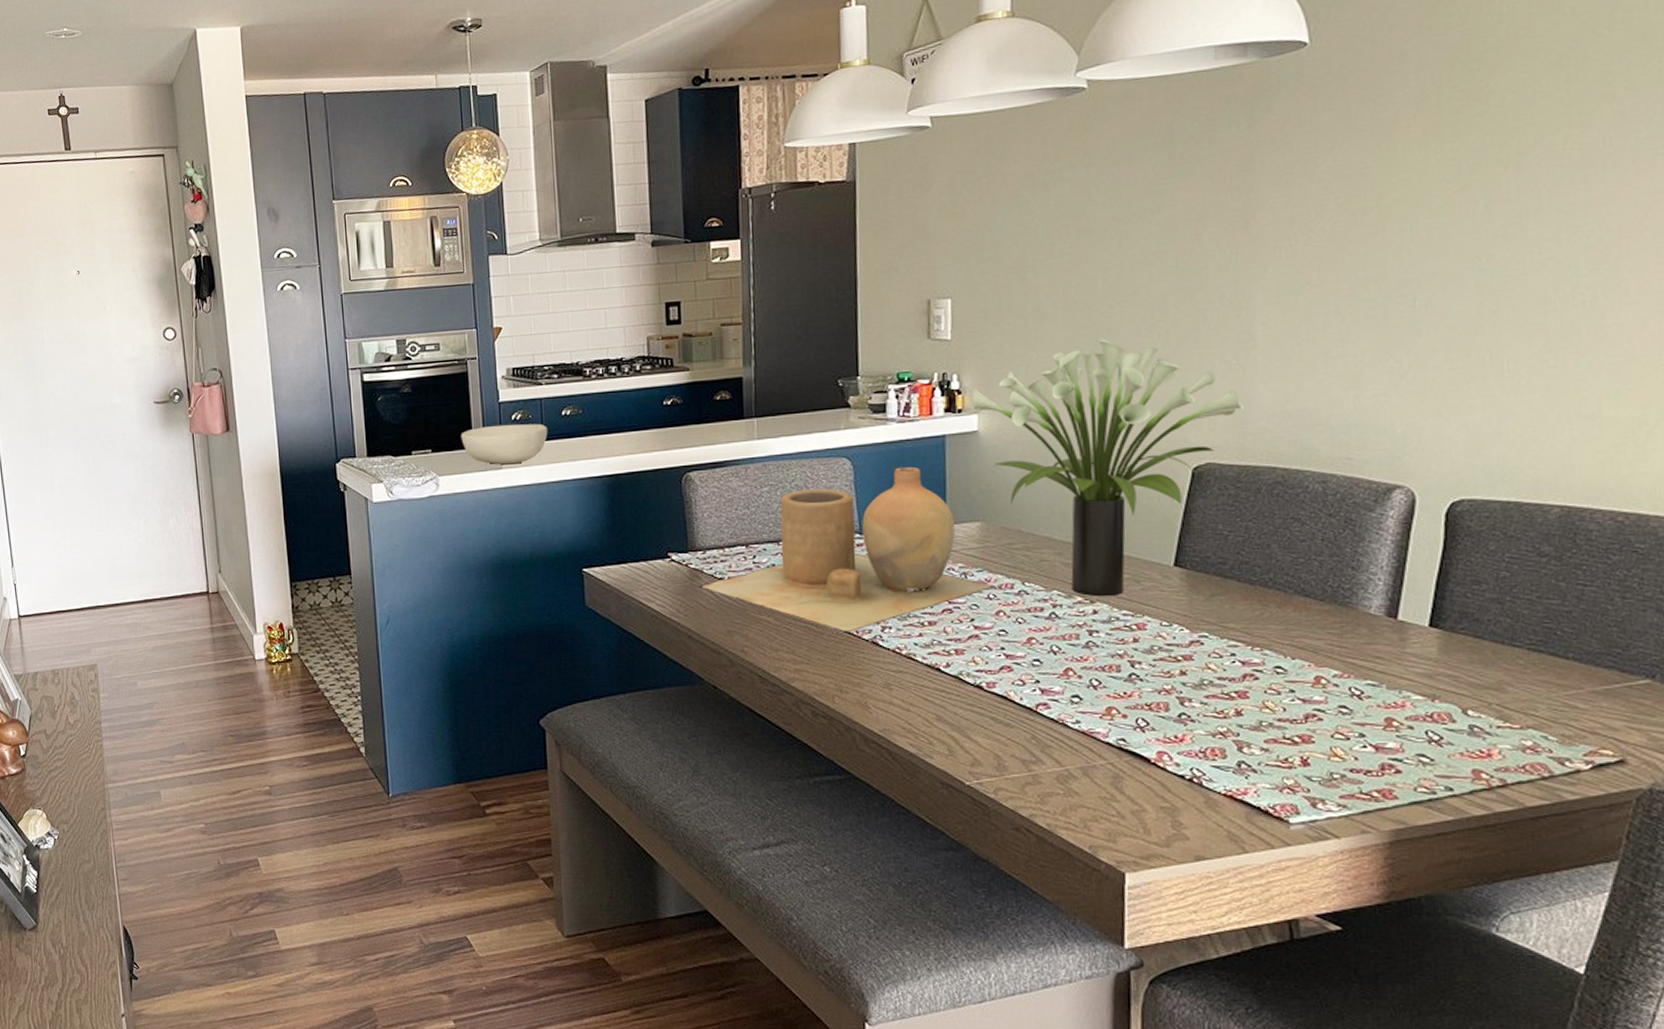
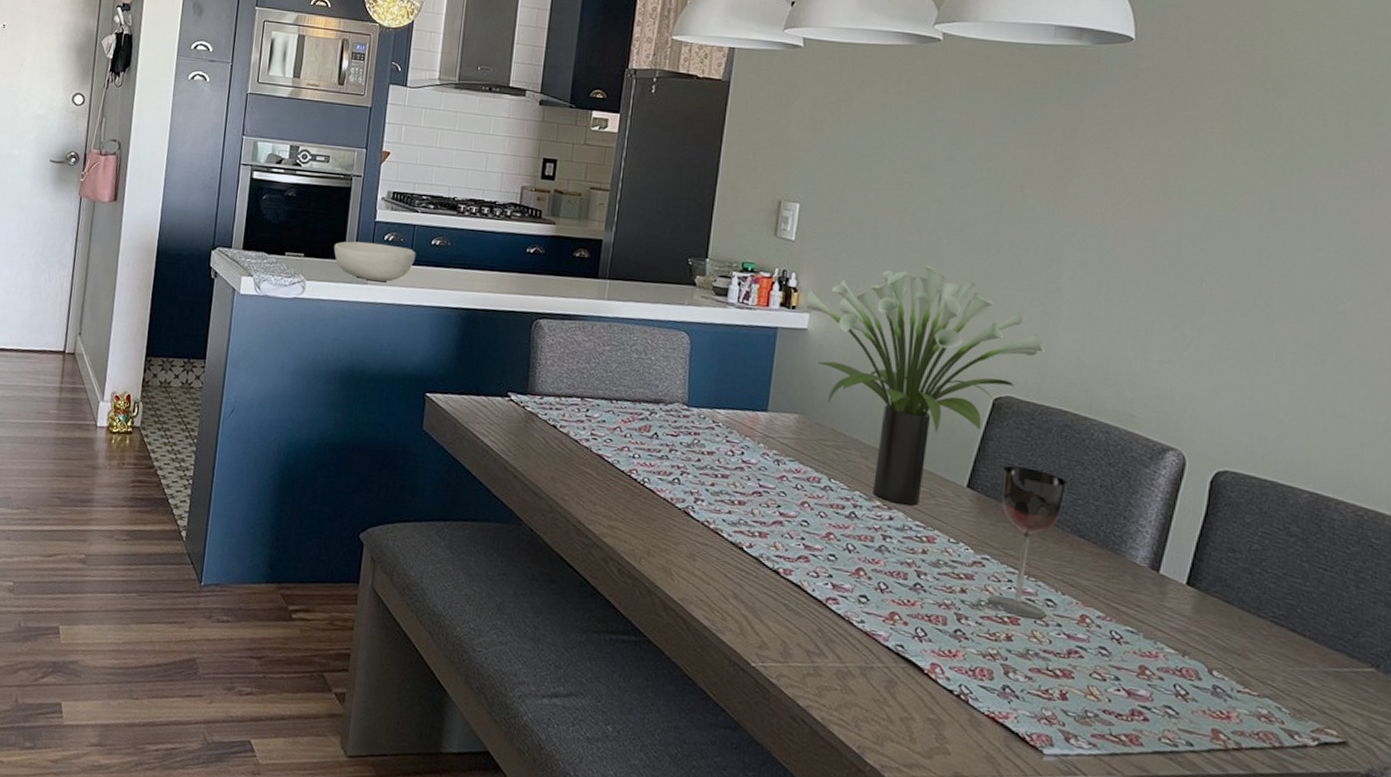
vase: present [698,466,996,633] -> none [531,349,804,499]
wineglass: none [1210,534,1285,690] -> present [987,465,1067,620]

